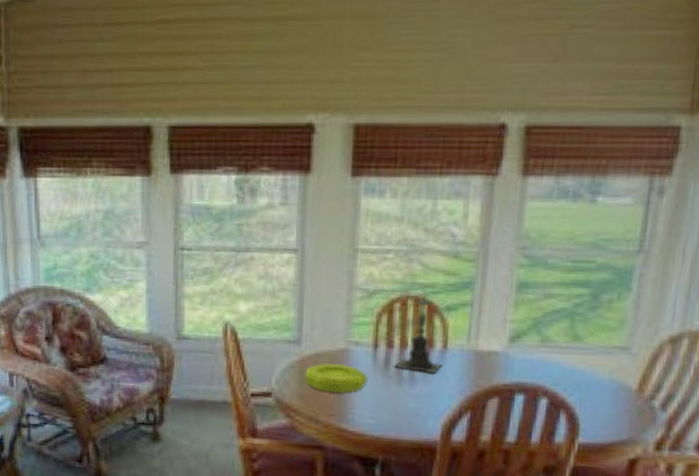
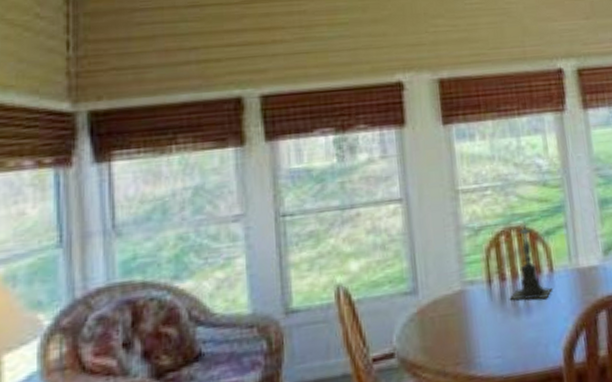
bowl: present [304,362,368,394] -> none [425,306,488,340]

